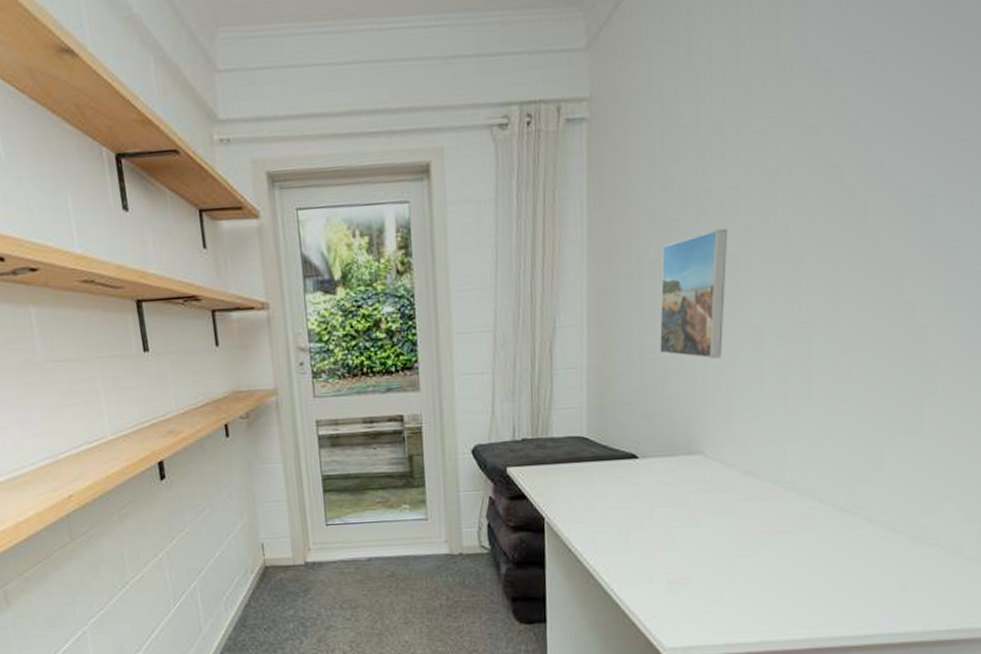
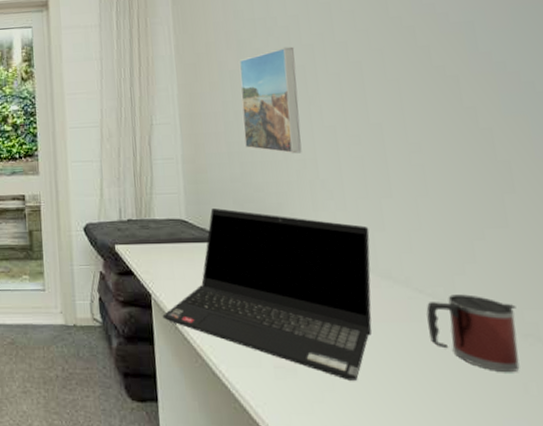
laptop computer: none [555,422,781,590] -> present [162,207,372,381]
mug: none [824,502,911,574] -> present [426,294,520,373]

